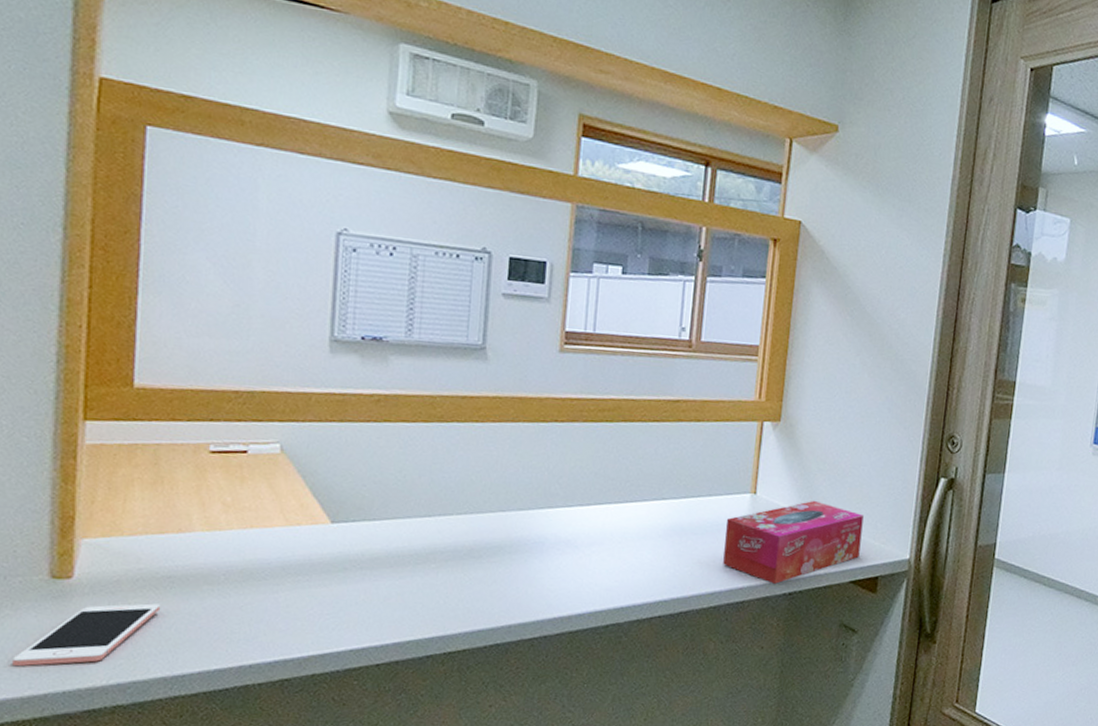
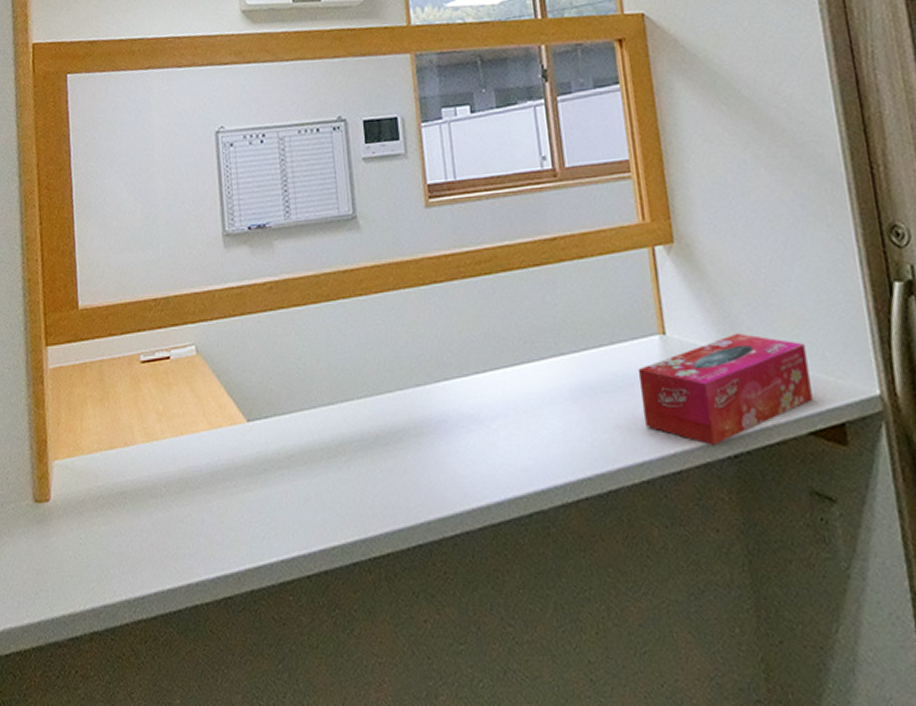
cell phone: present [12,603,161,667] -> none [13,522,119,594]

